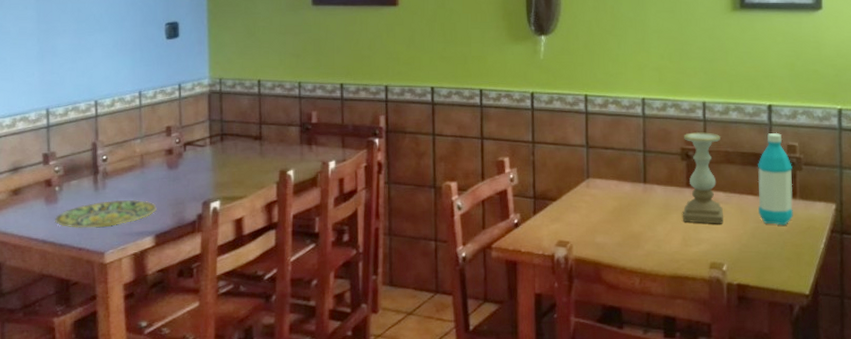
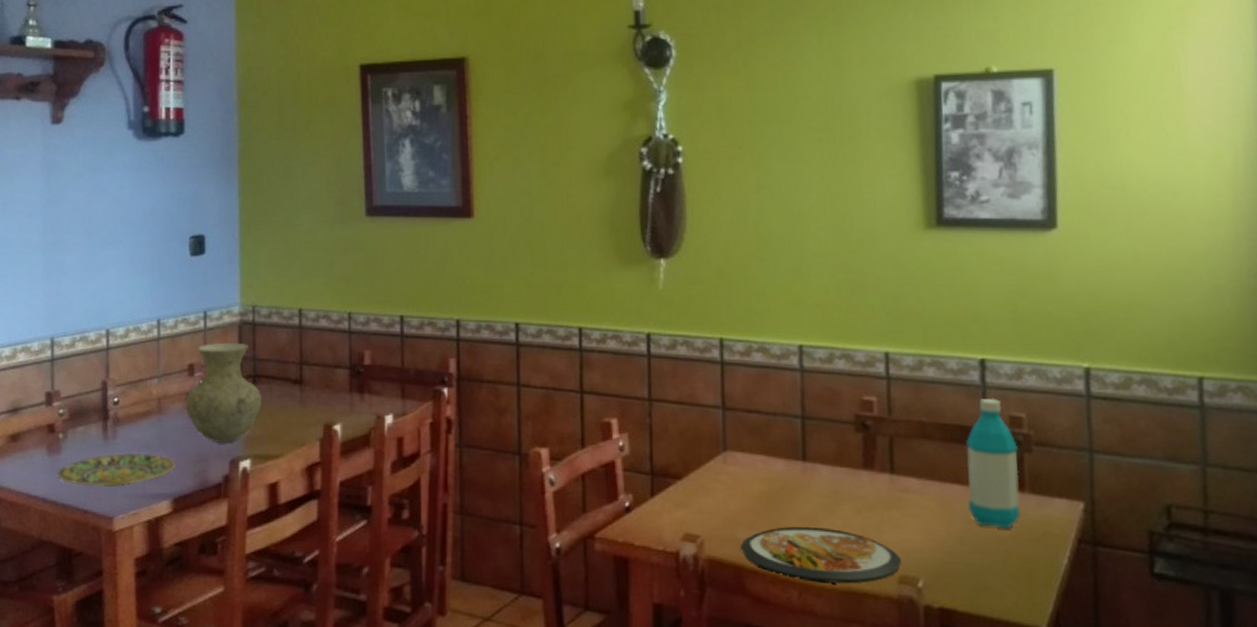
vase: none [164,108,228,189] -> present [186,342,261,443]
dish: none [599,231,712,271] -> present [741,526,901,584]
candle holder: present [683,132,723,224] -> none [859,394,917,523]

